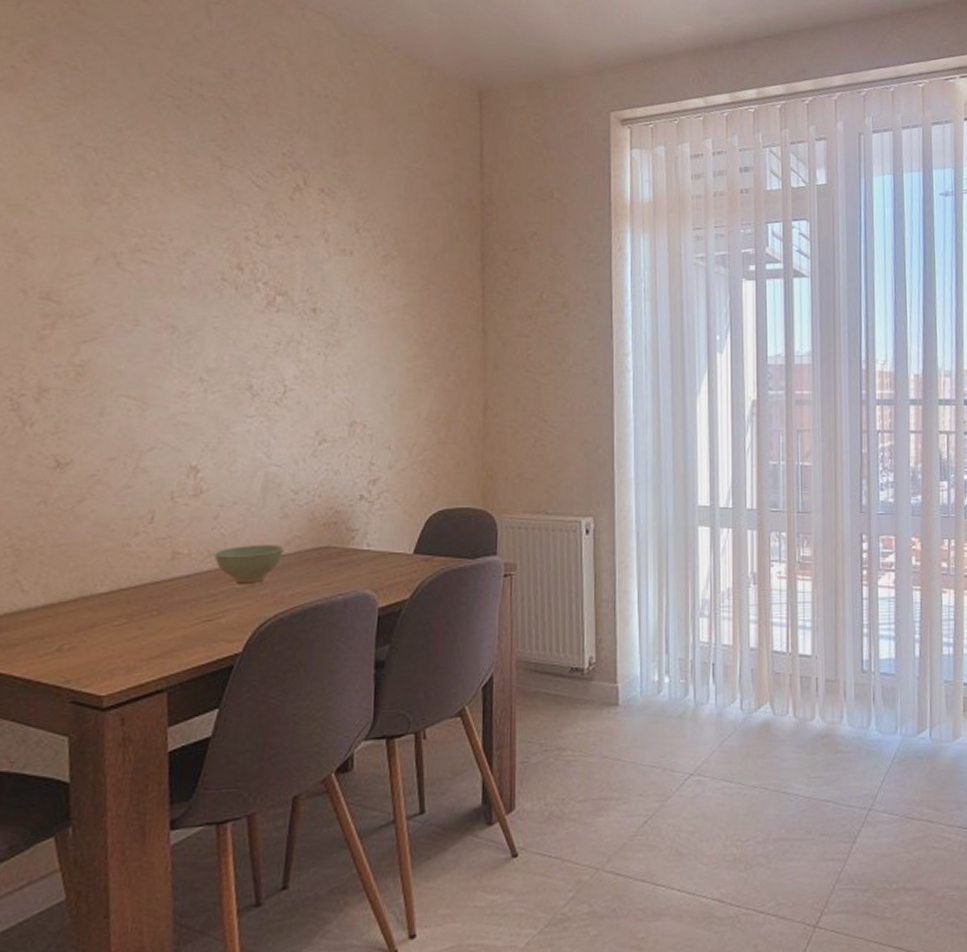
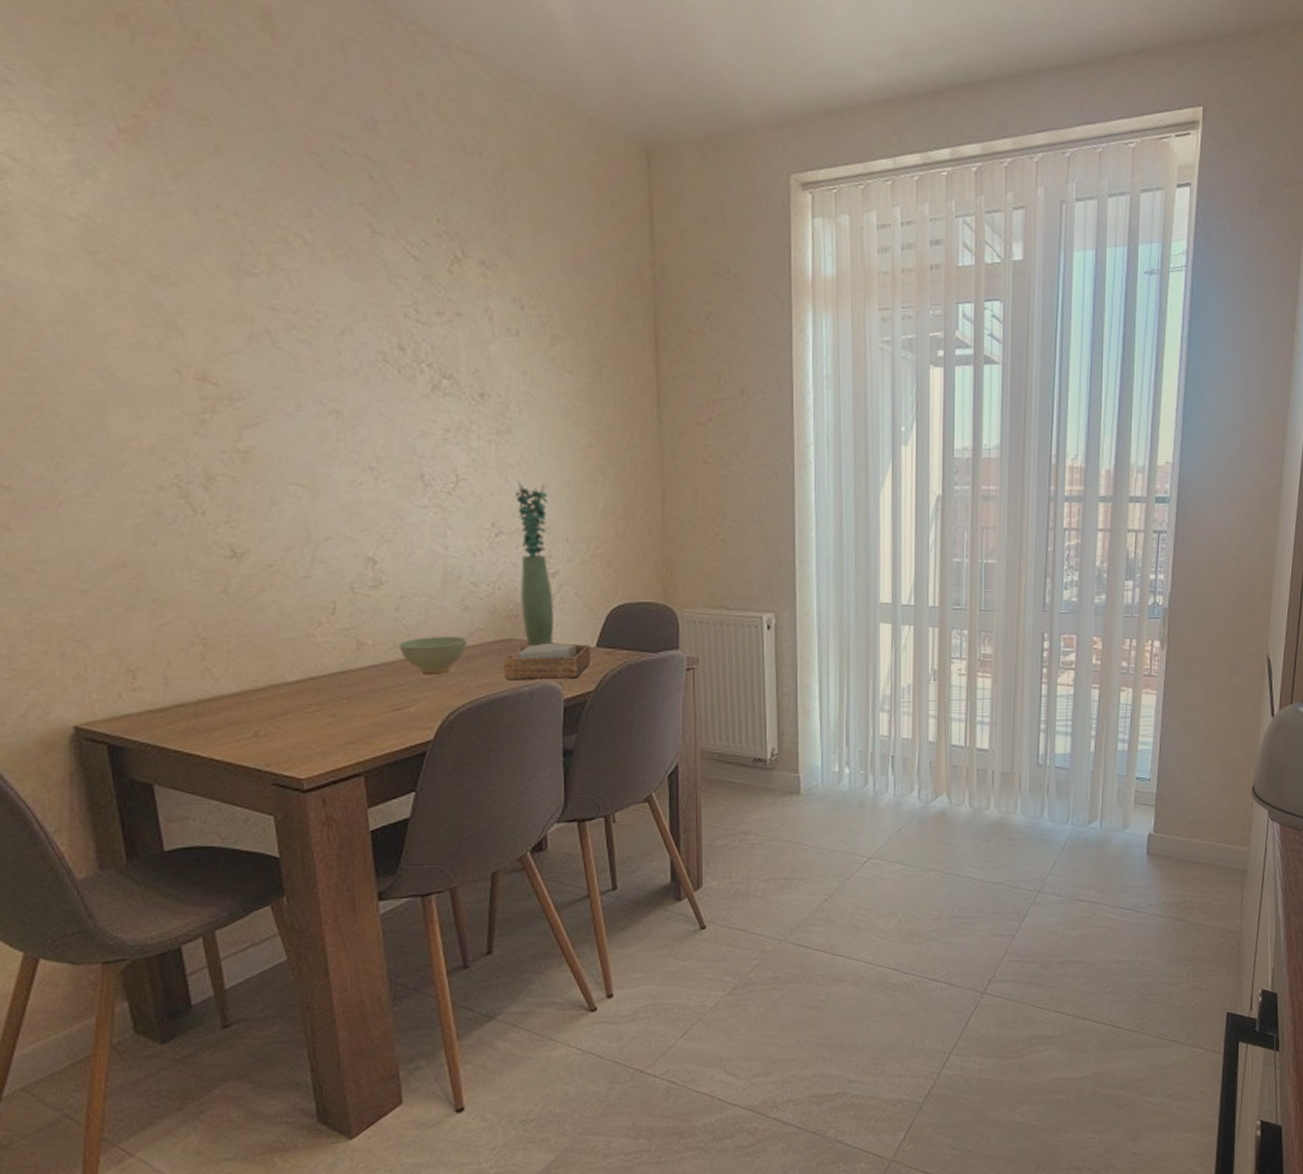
napkin holder: none [318,549,409,589] -> present [503,642,591,680]
vase: none [340,392,373,554] -> present [516,482,553,647]

